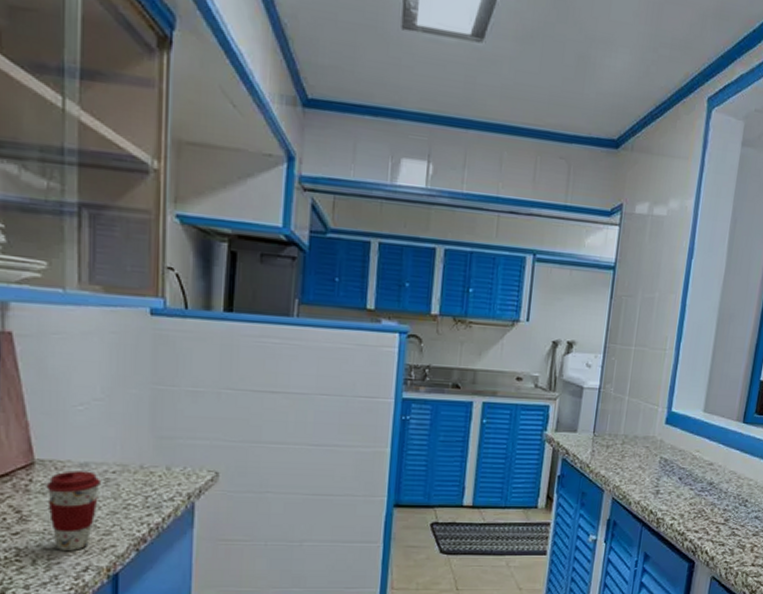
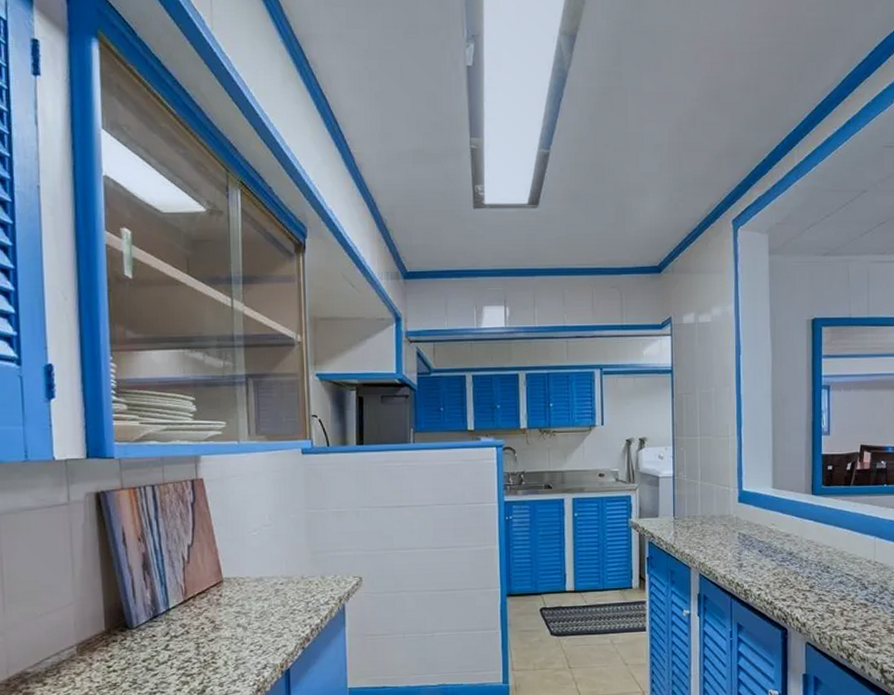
coffee cup: present [46,470,102,550] -> none [232,584,273,652]

